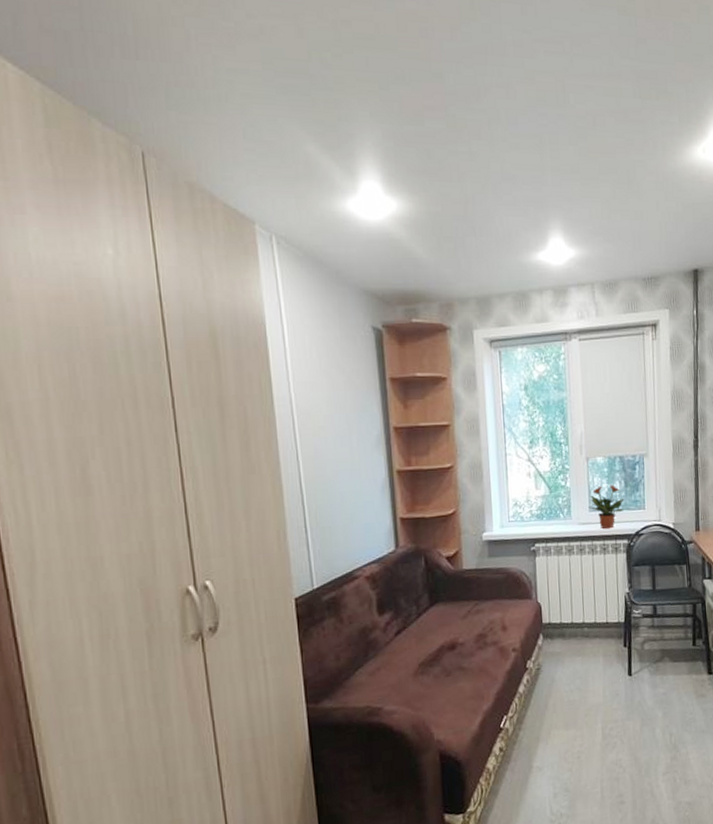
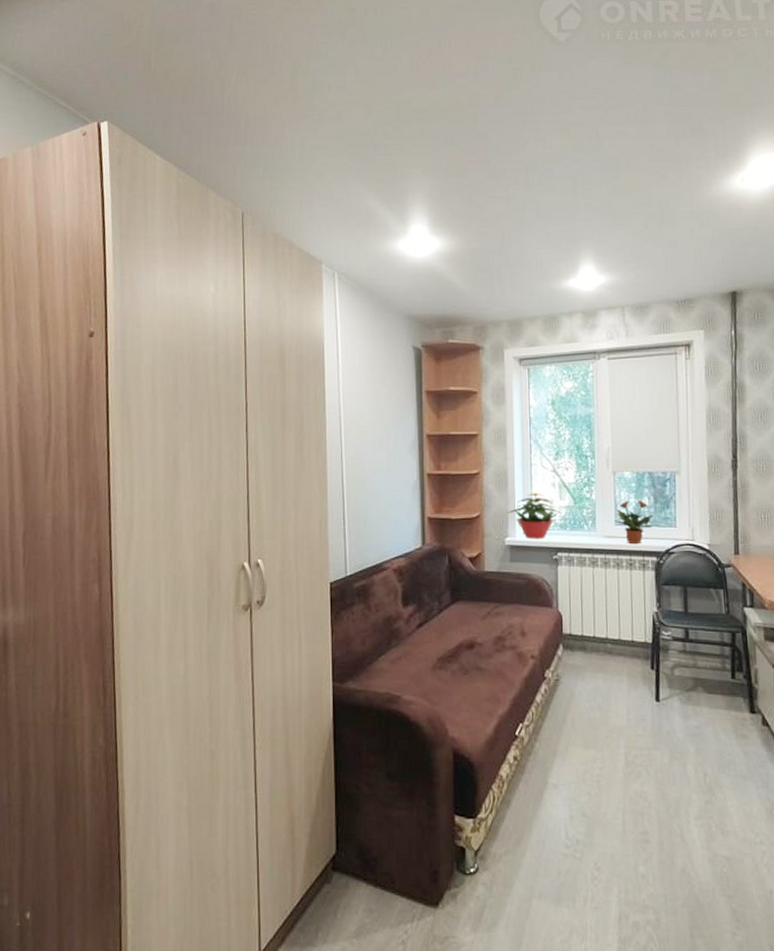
potted flower: none [484,484,537,533] -> present [508,493,561,540]

